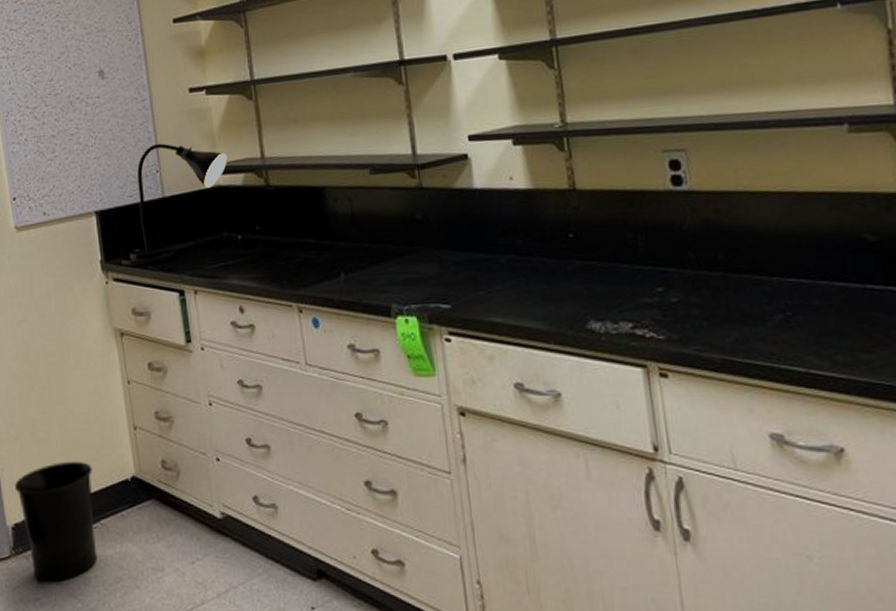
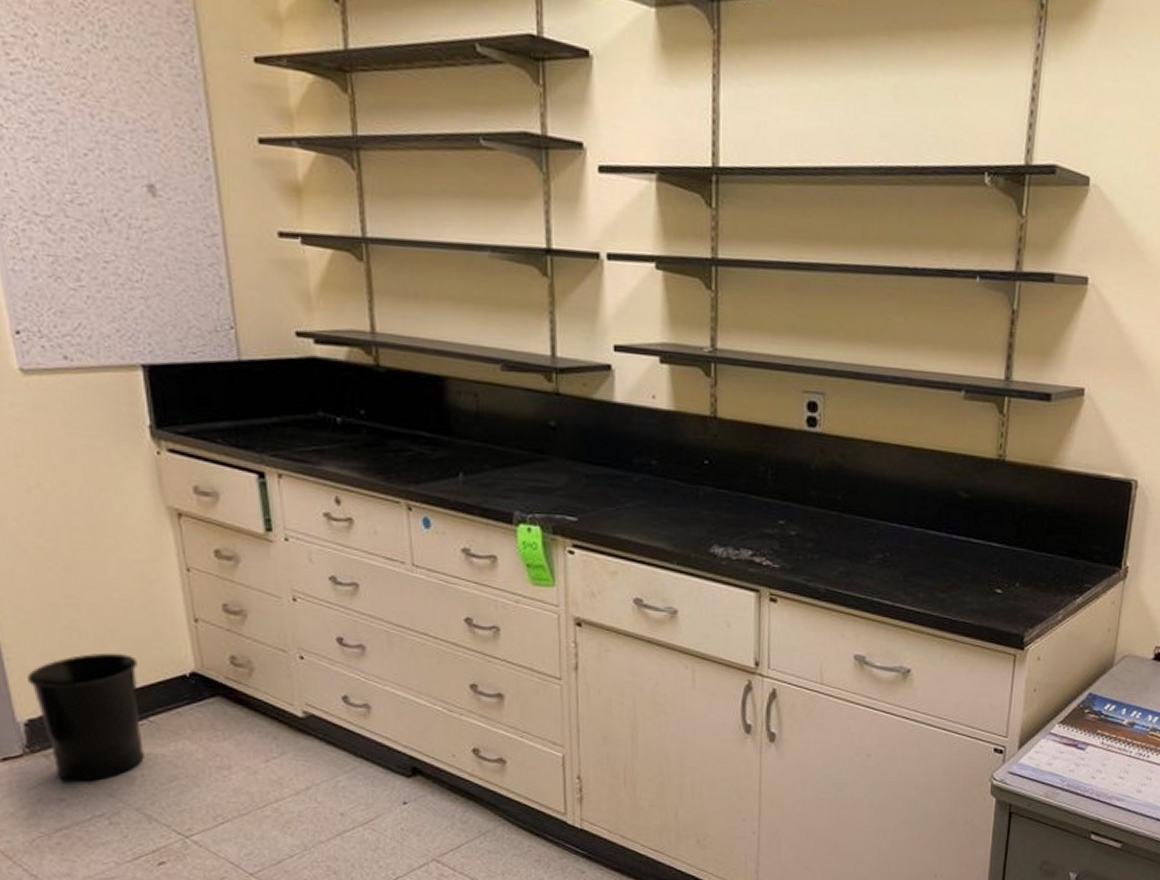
desk lamp: present [120,143,228,266] -> none [177,293,328,438]

